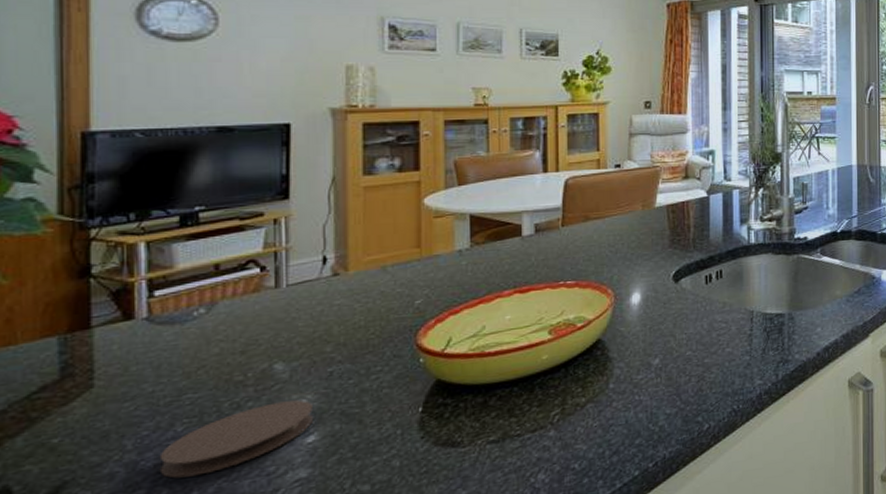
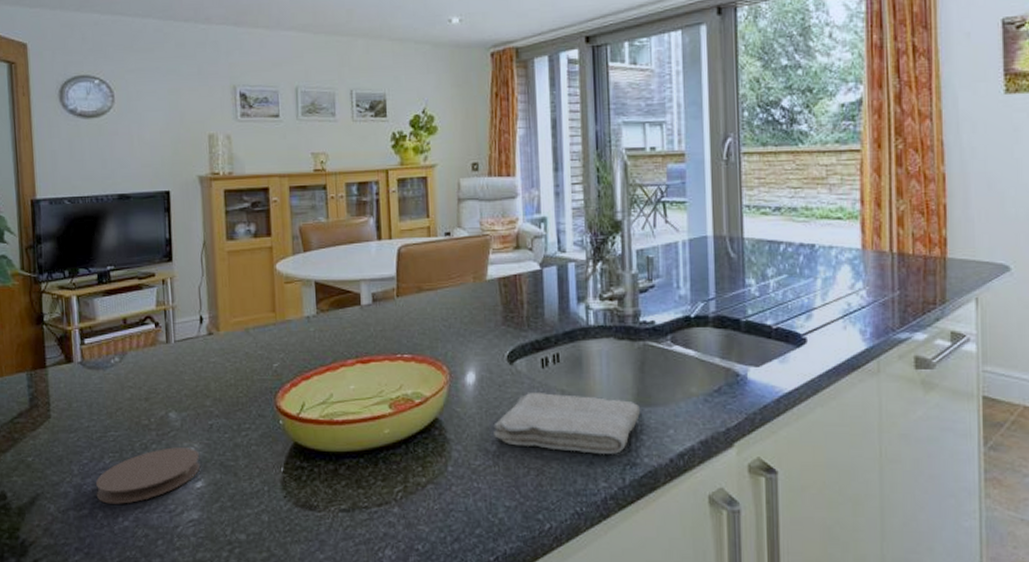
washcloth: none [657,306,792,357] -> present [493,391,640,454]

